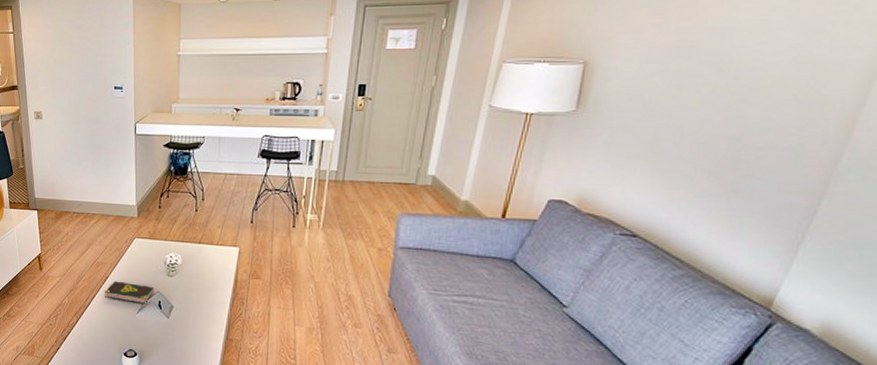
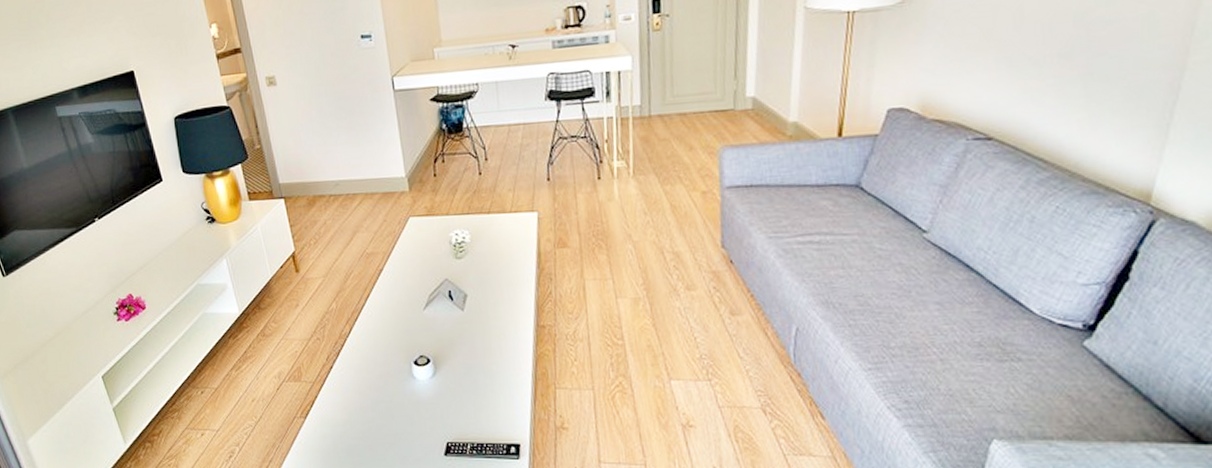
book: present [104,281,154,304] -> none [379,272,441,298]

